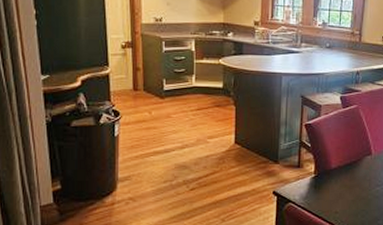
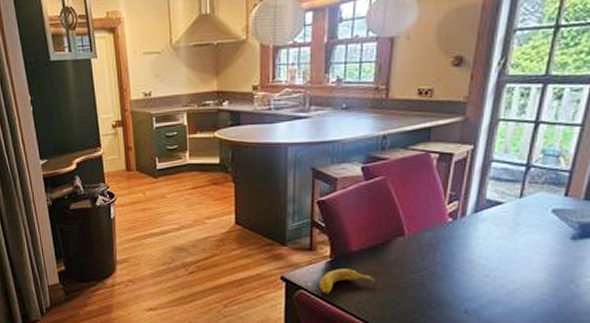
fruit: none [305,183,349,206] -> present [320,269,375,294]

